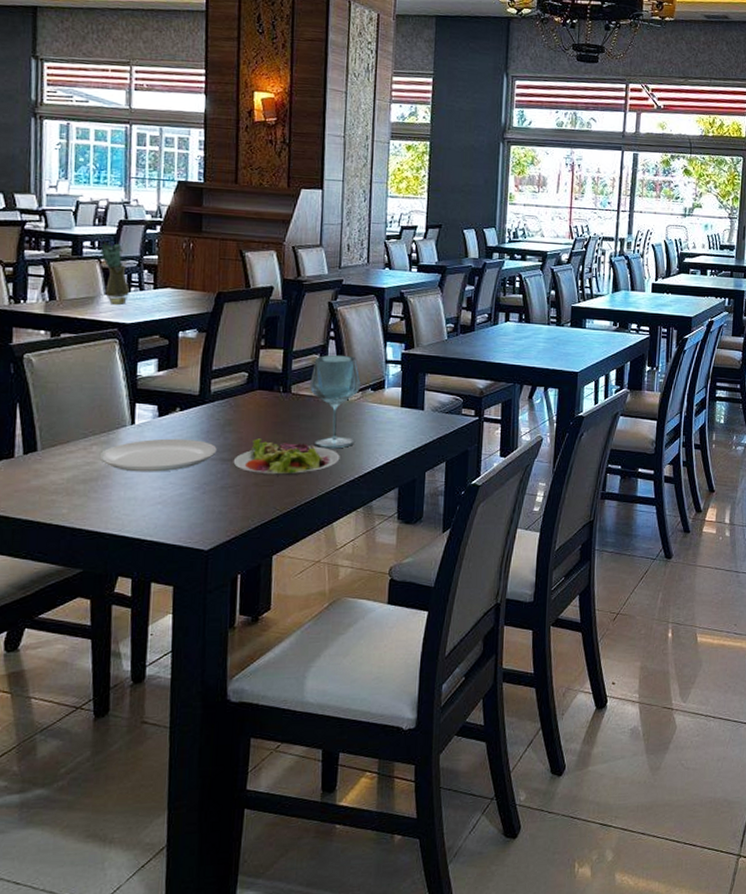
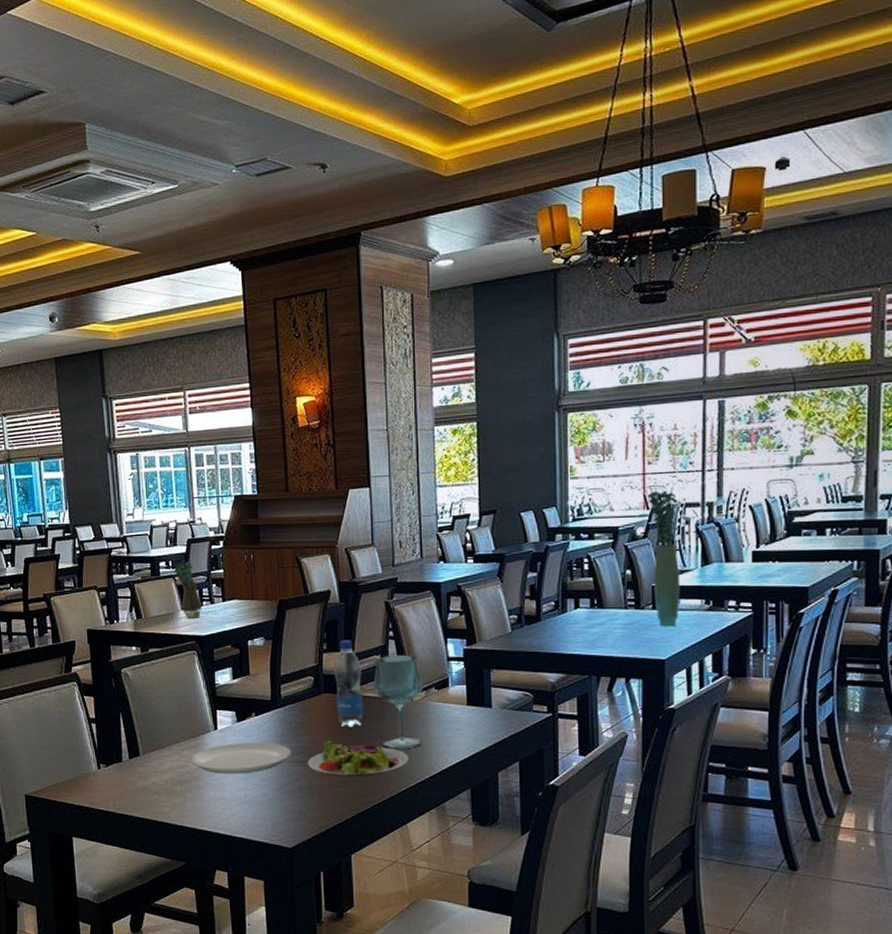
bottle: none [269,337,299,426] -> present [335,639,364,727]
vase: none [572,218,596,344] -> present [648,485,681,627]

